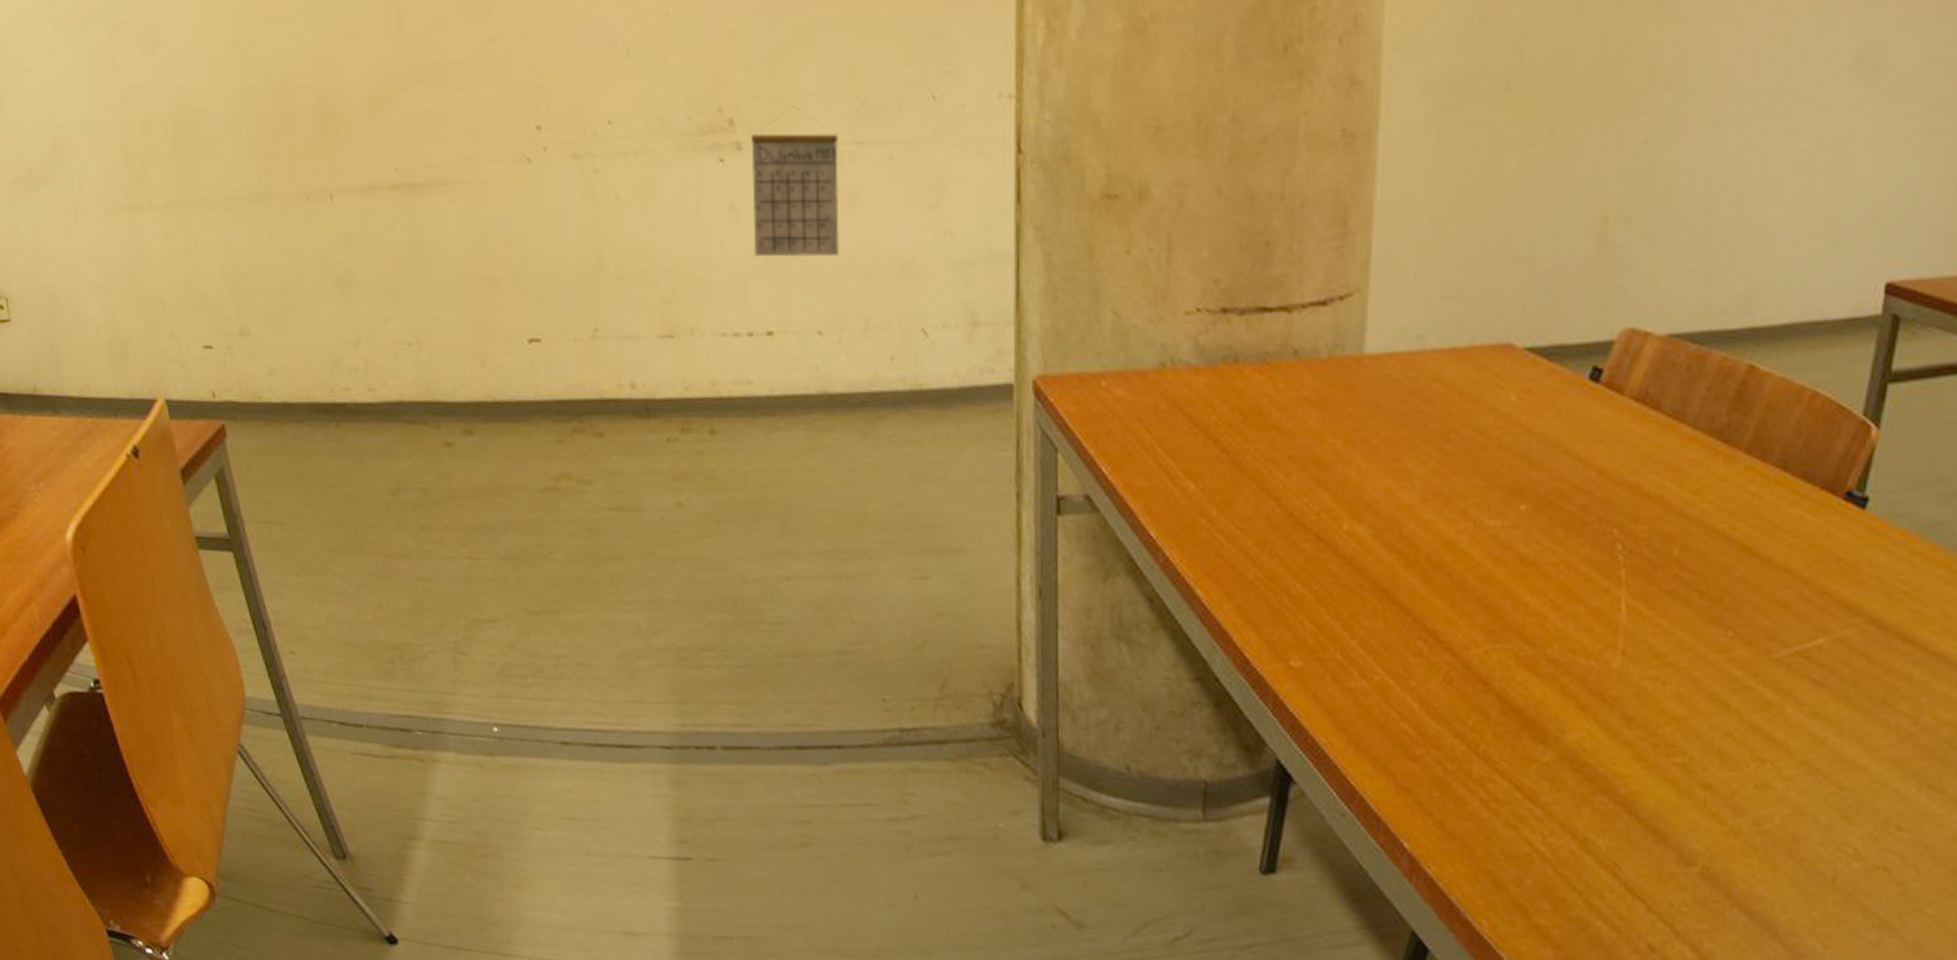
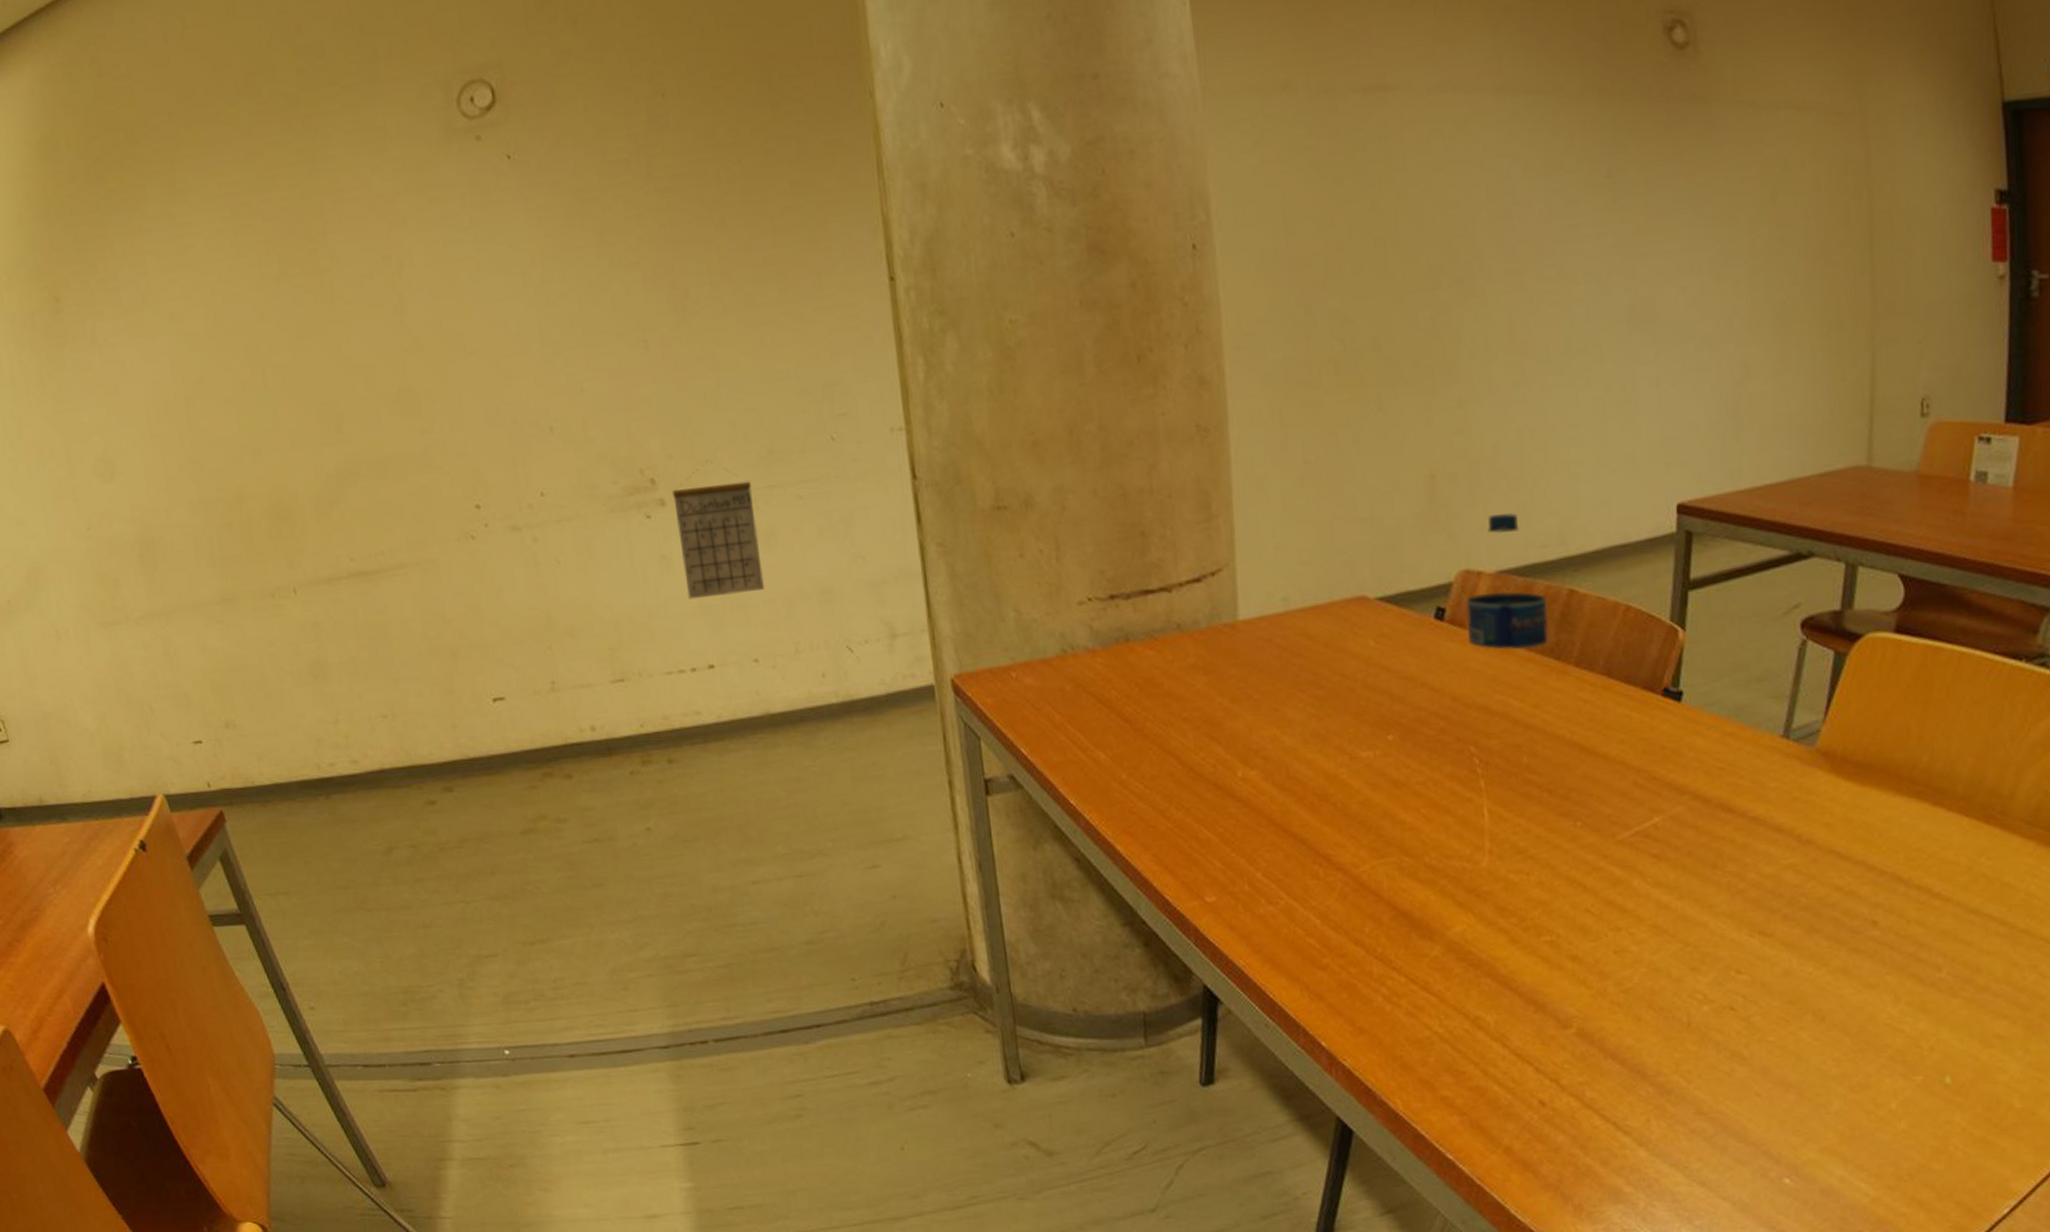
water bottle: none [1625,270,1722,428] -> present [1466,513,1549,650]

